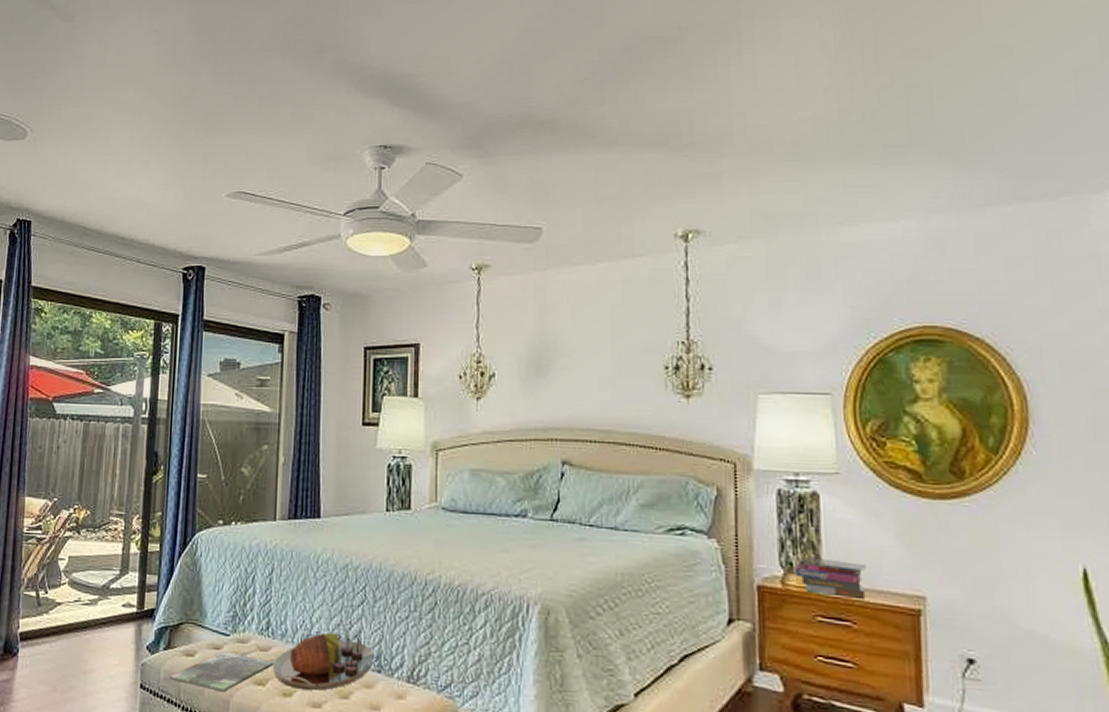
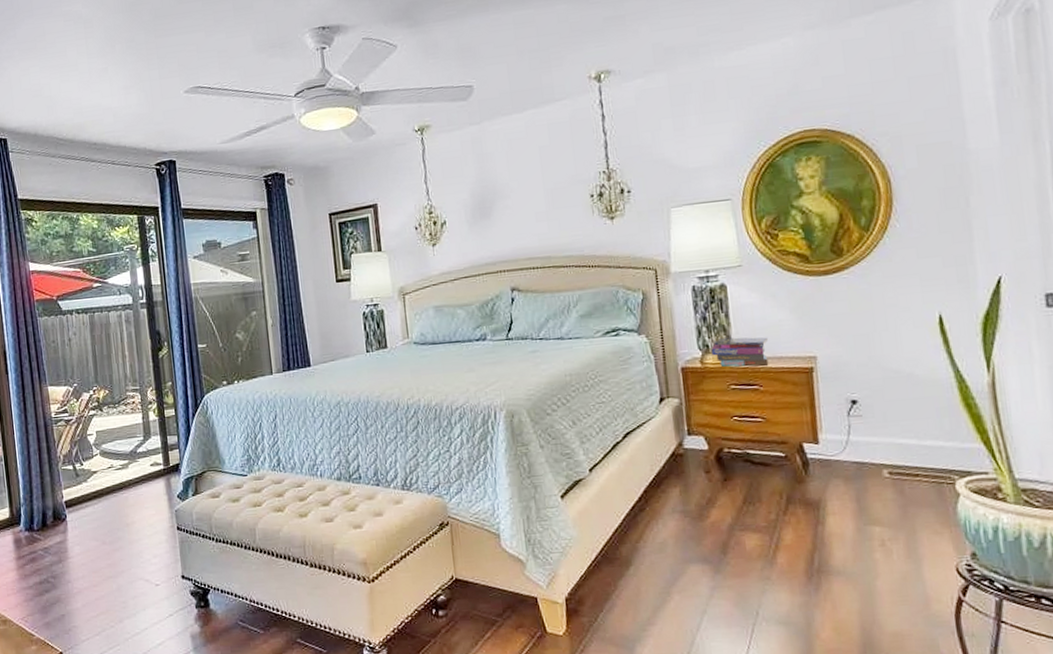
magazine: present [169,650,274,692] -> none [201,488,288,522]
serving tray: present [272,632,374,691] -> none [287,458,372,510]

